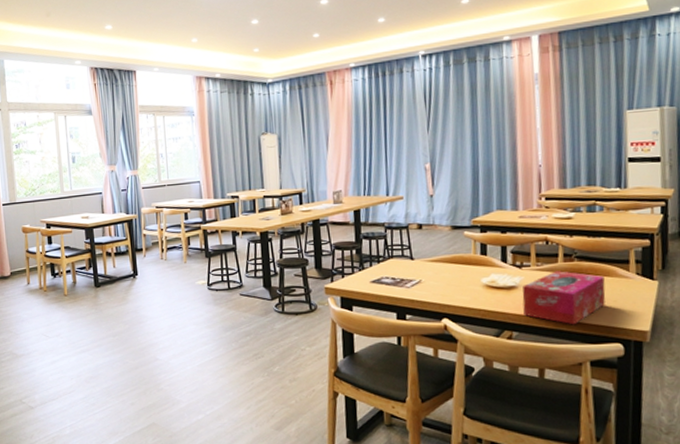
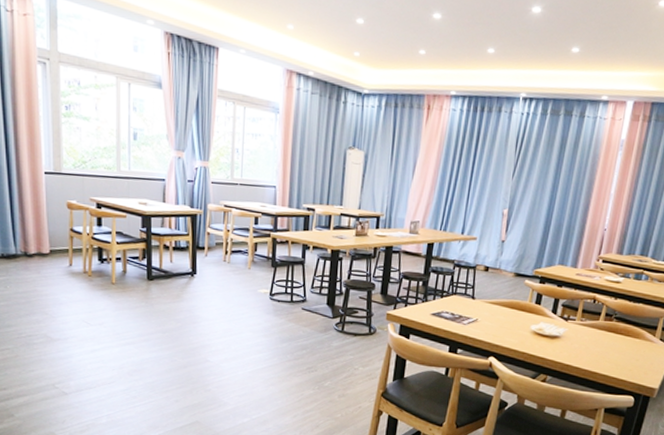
tissue box: present [522,271,606,325] -> none [560,327,634,377]

